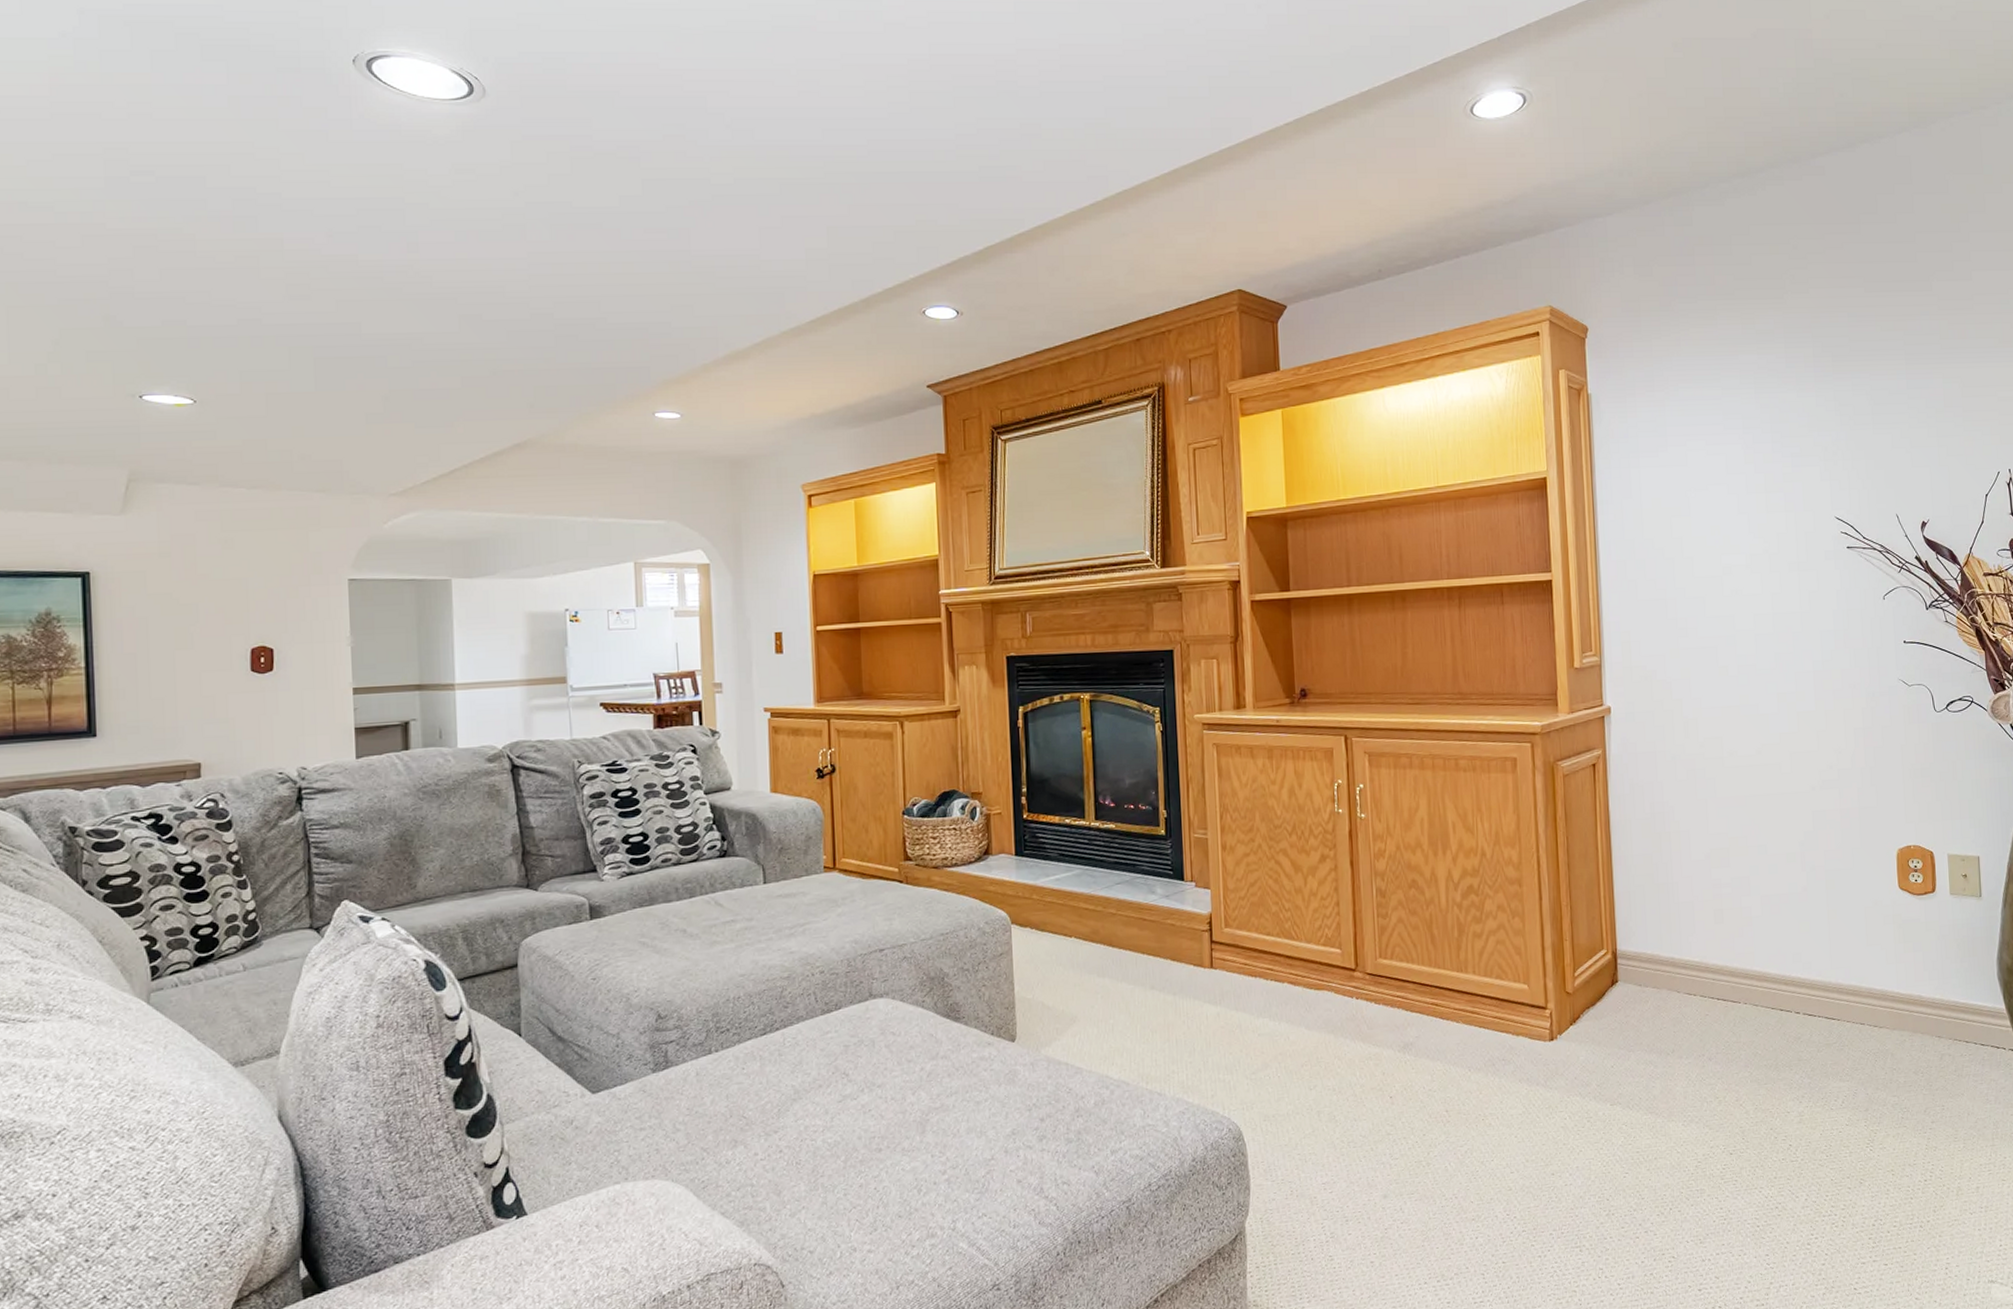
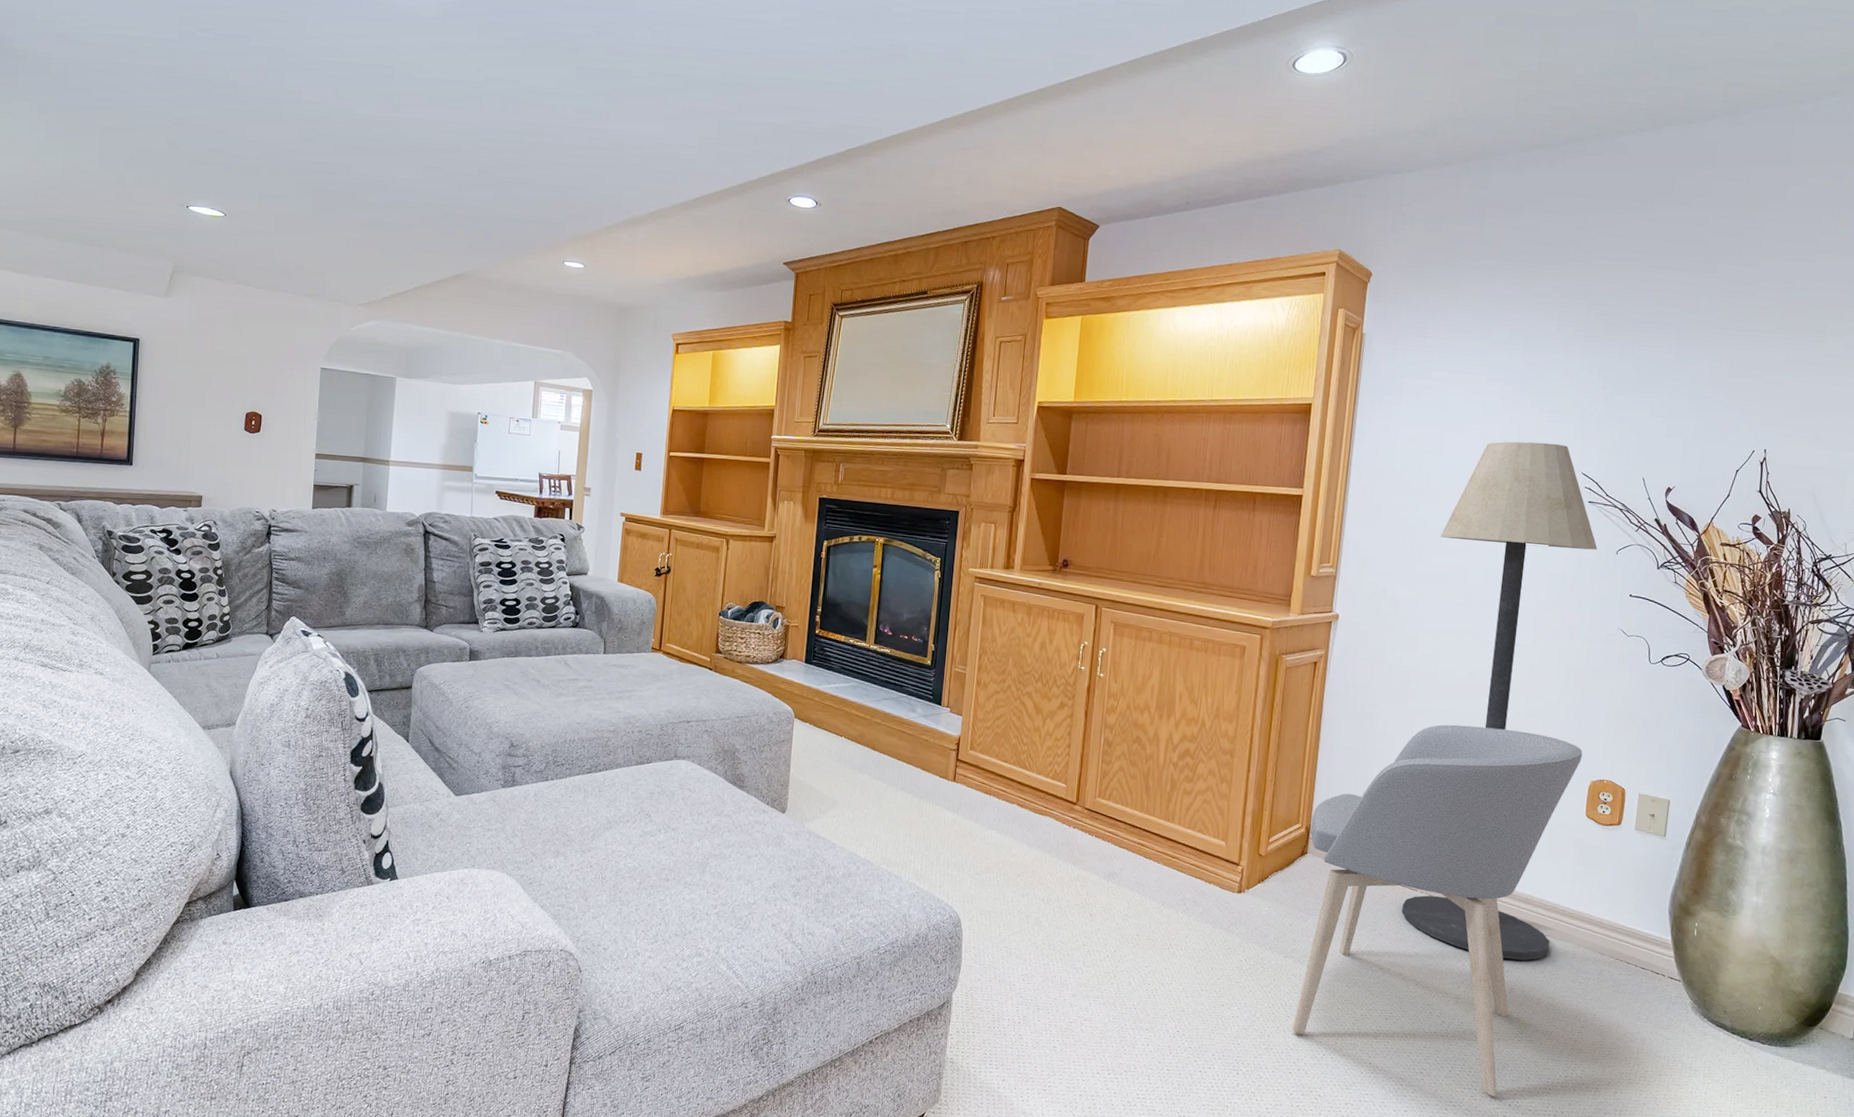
armchair: none [1616,806,1885,1219] -> present [1292,724,1583,1096]
floor lamp: none [1703,489,1885,1062] -> present [1401,441,1598,961]

